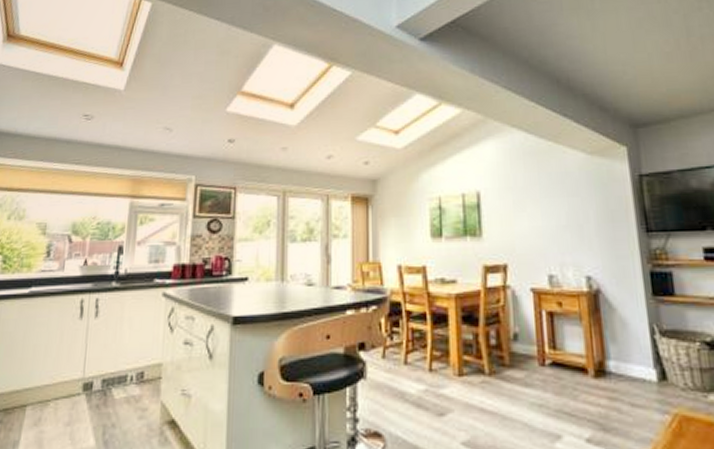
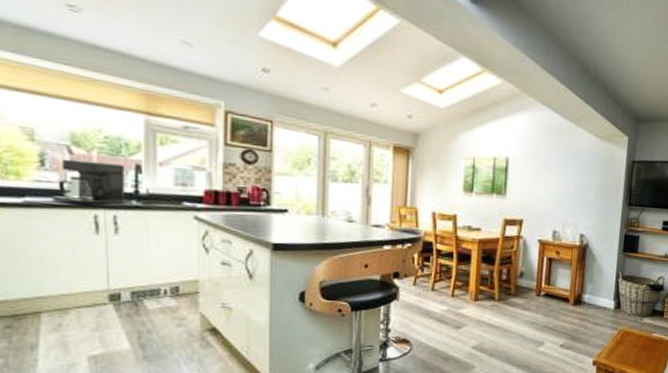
coffee maker: none [51,247,111,290] -> present [52,159,126,205]

